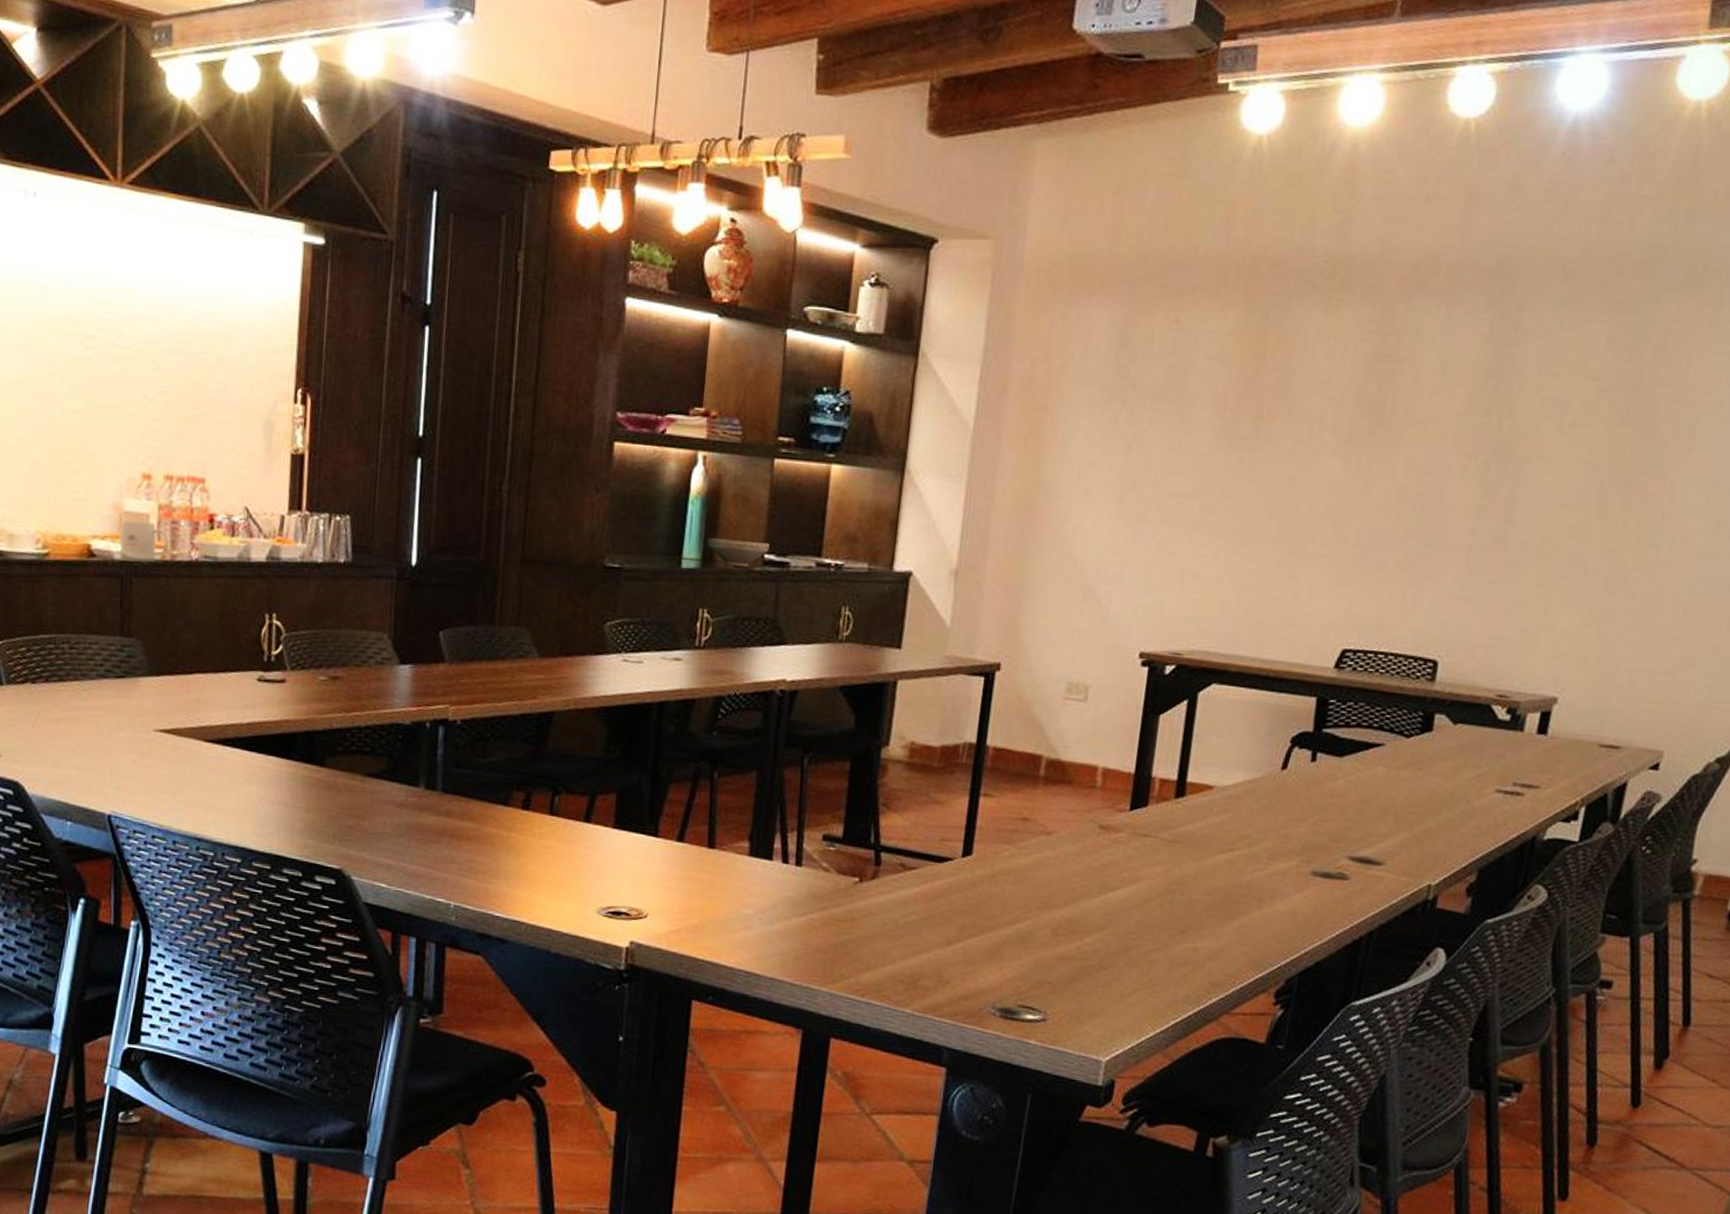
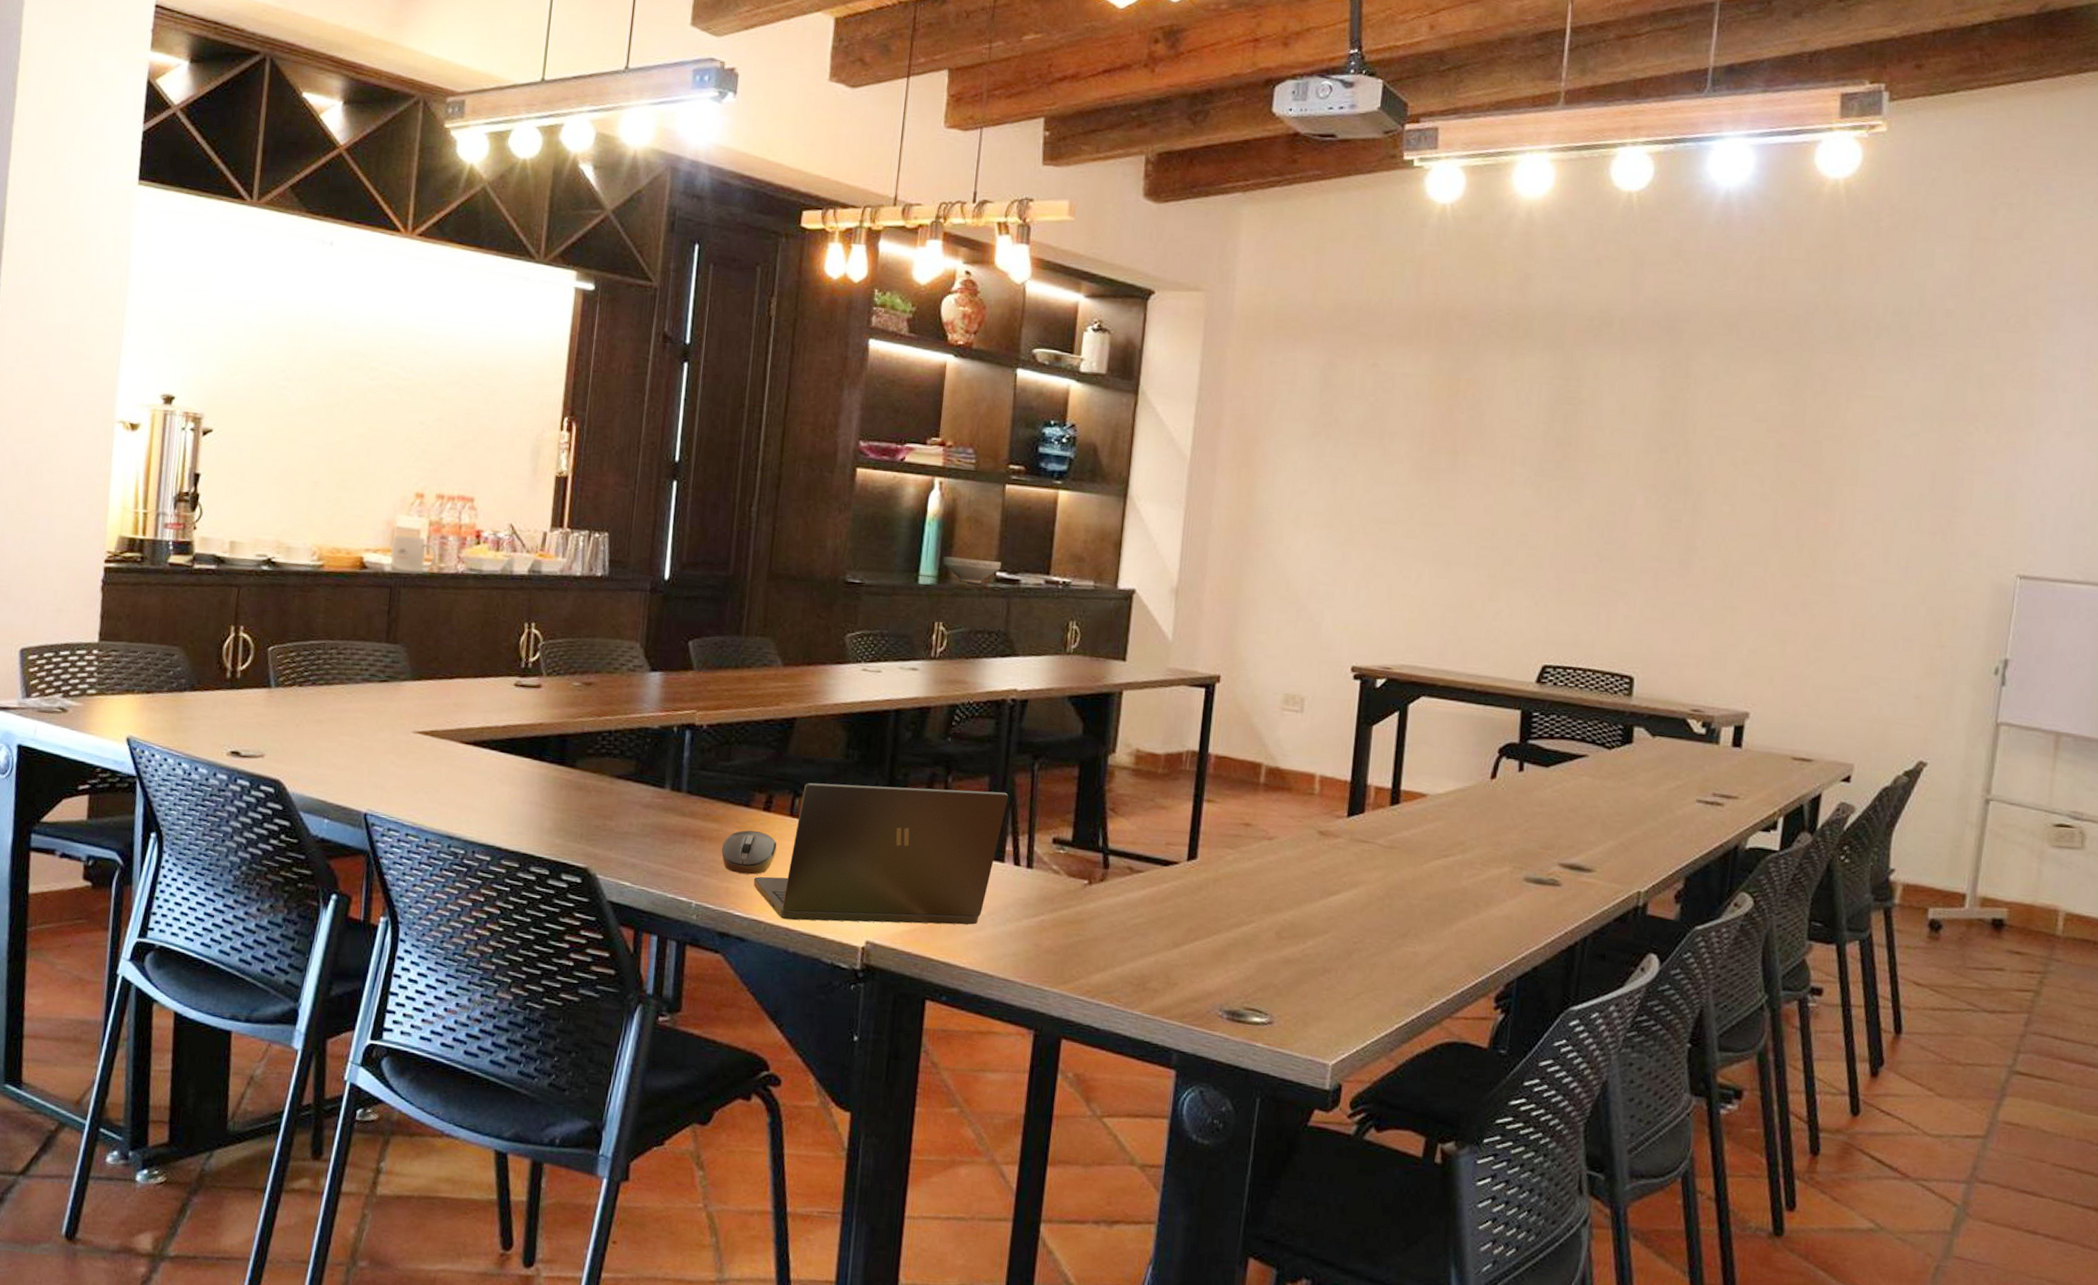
computer mouse: none [479,829,537,875] -> present [721,830,777,875]
laptop: none [513,779,777,924] -> present [754,783,1009,925]

